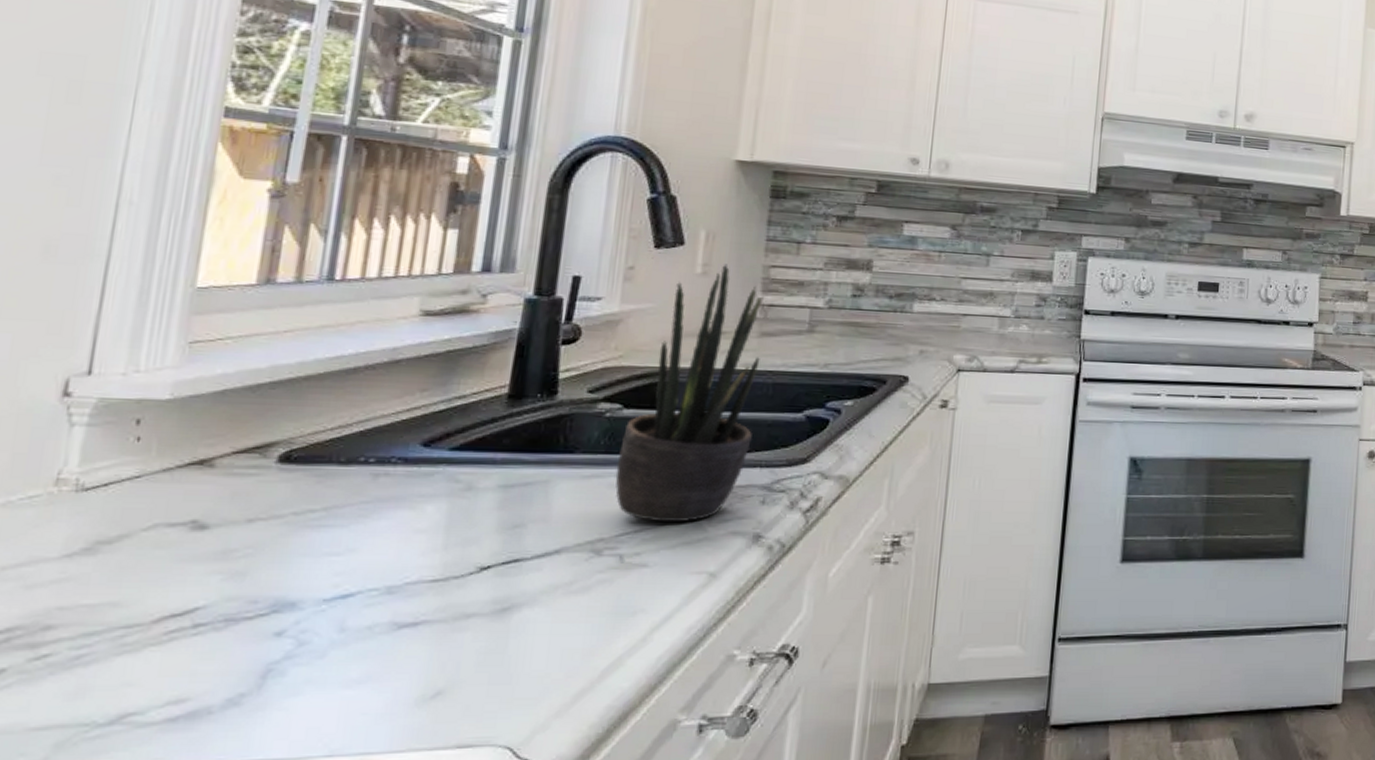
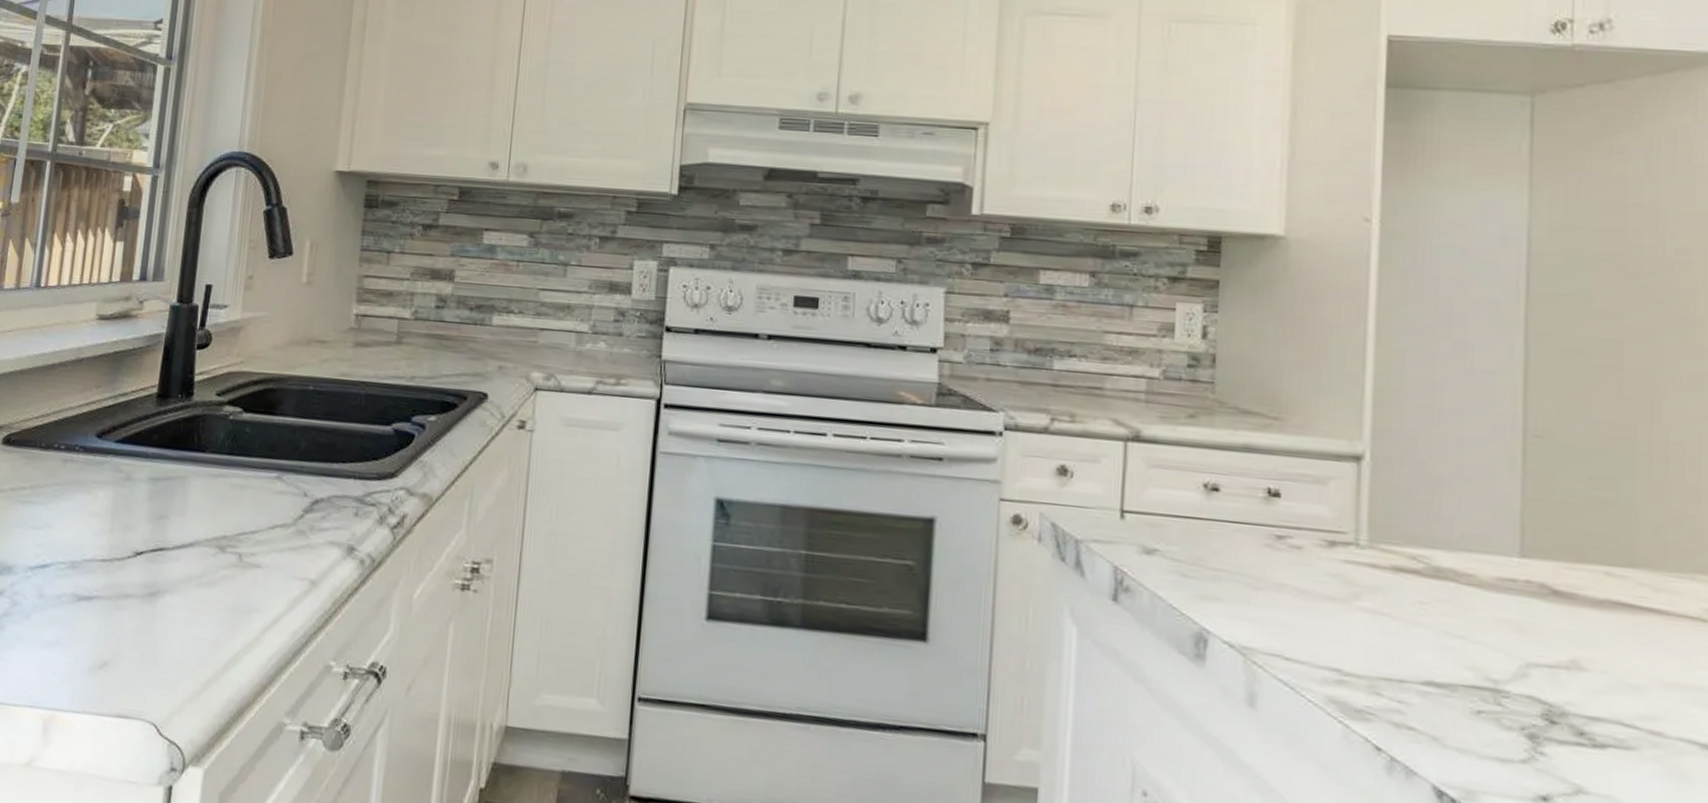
potted plant: present [615,264,764,523] -> none [236,273,358,527]

